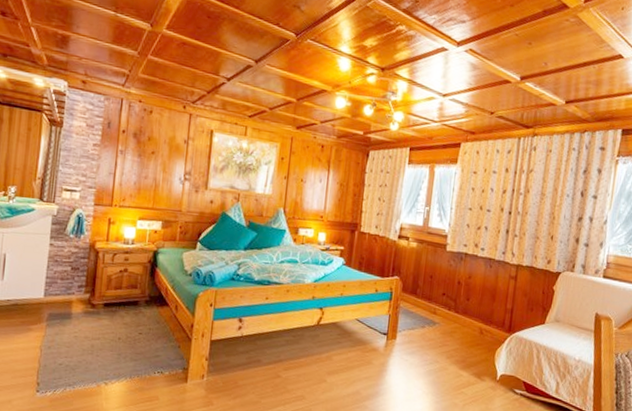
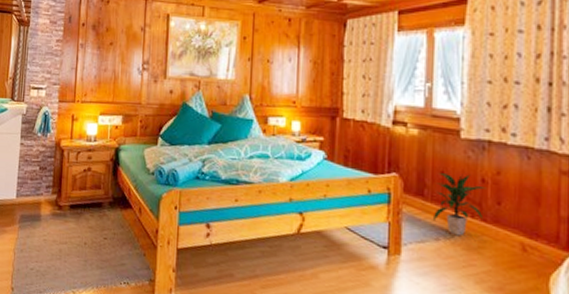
indoor plant: none [422,277,461,324] -> present [433,173,487,236]

